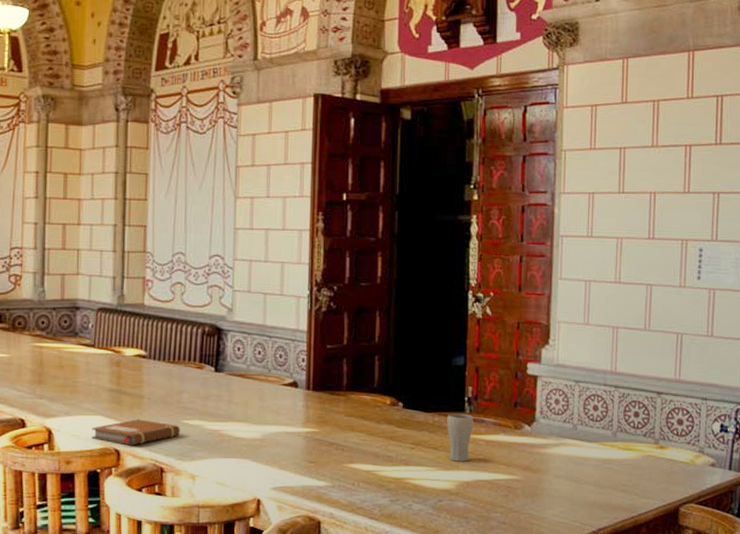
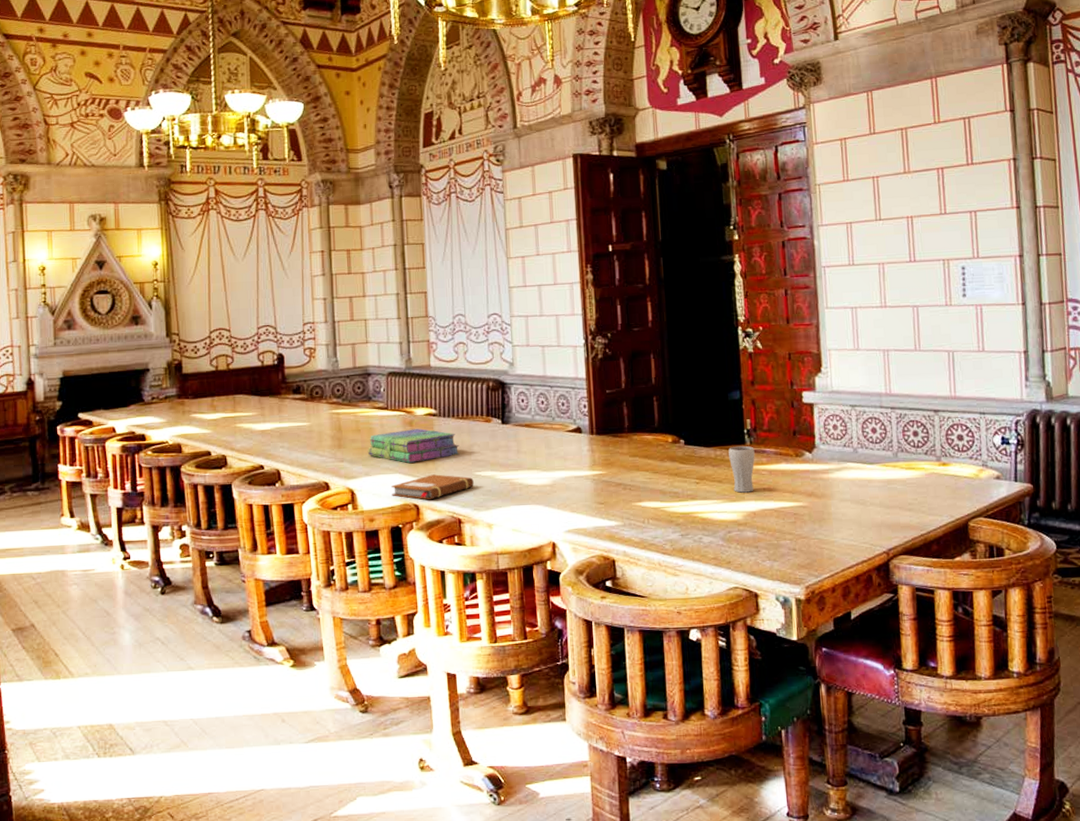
stack of books: none [69,370,168,405] -> present [367,428,460,463]

